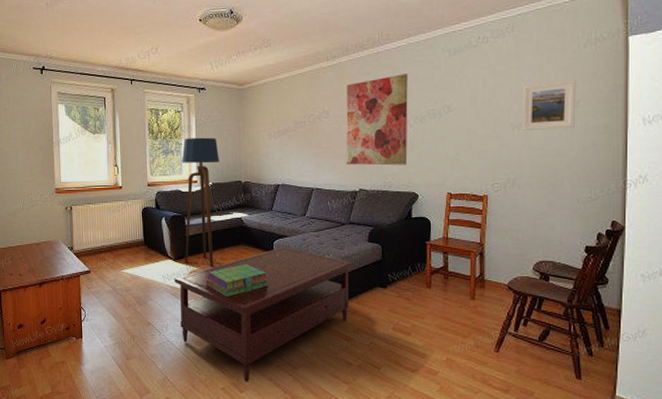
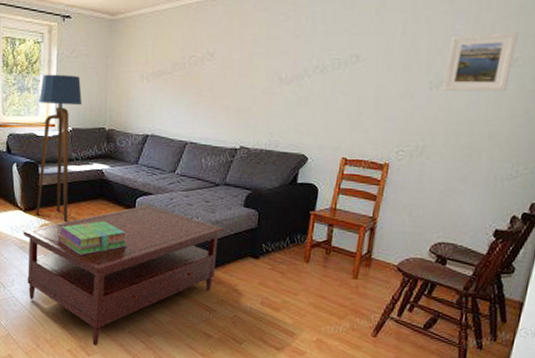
wall art: present [346,74,408,166] -> none [227,13,313,122]

